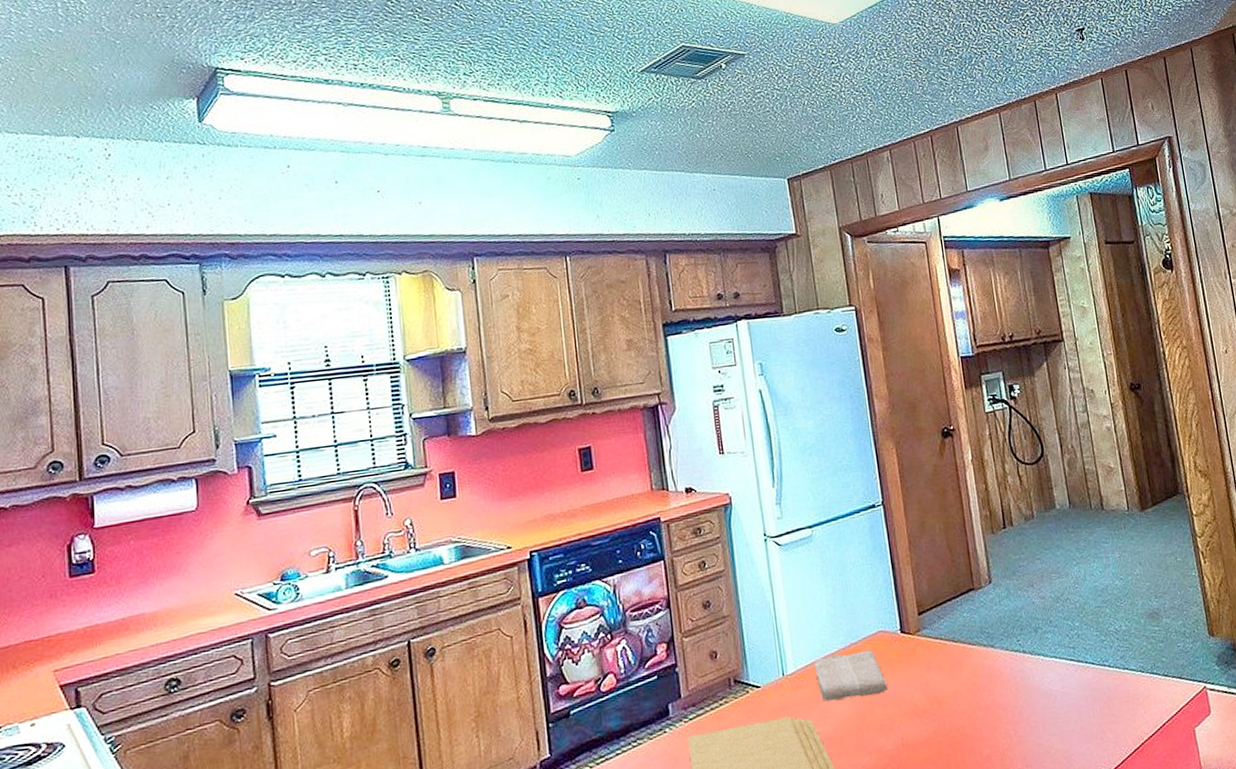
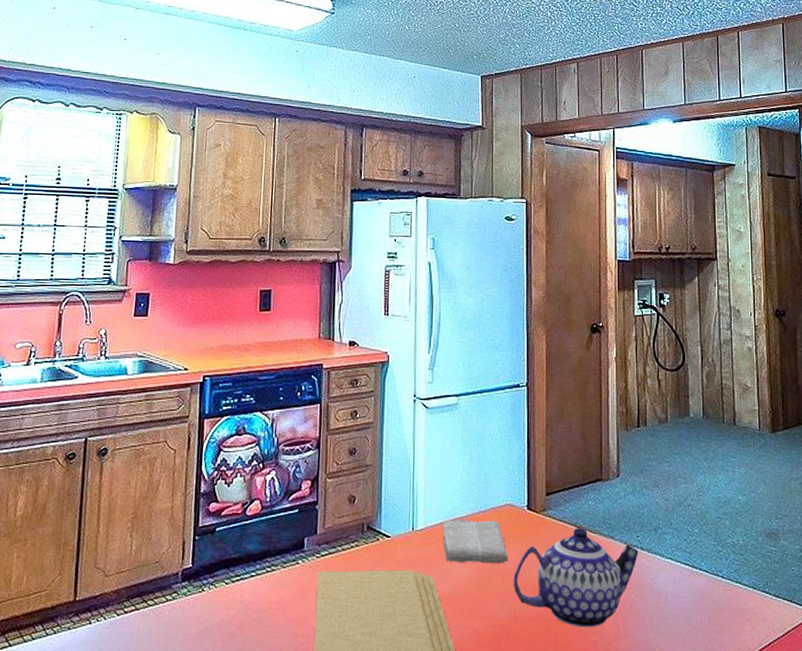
teapot: none [896,642,1022,744] -> present [514,528,639,628]

